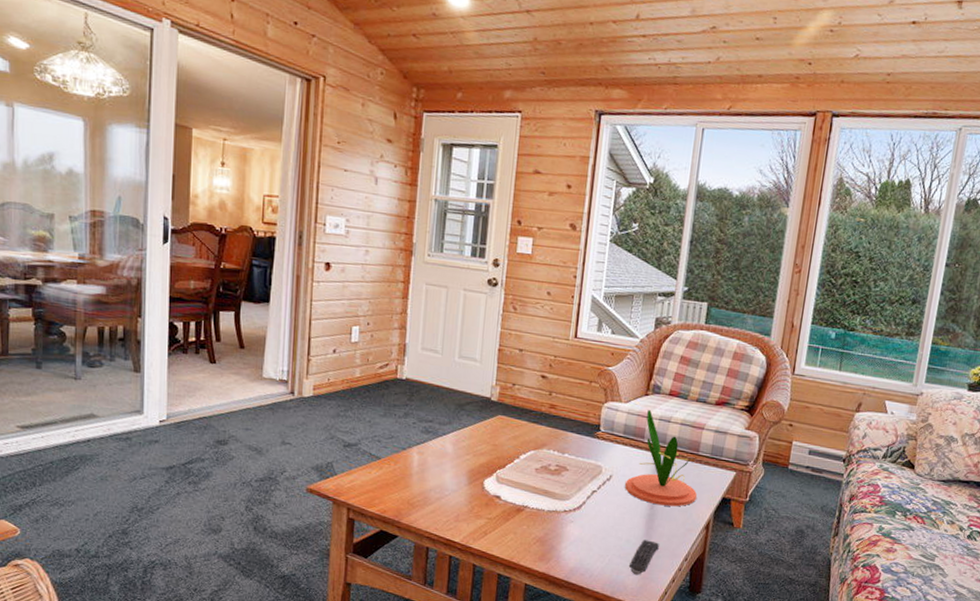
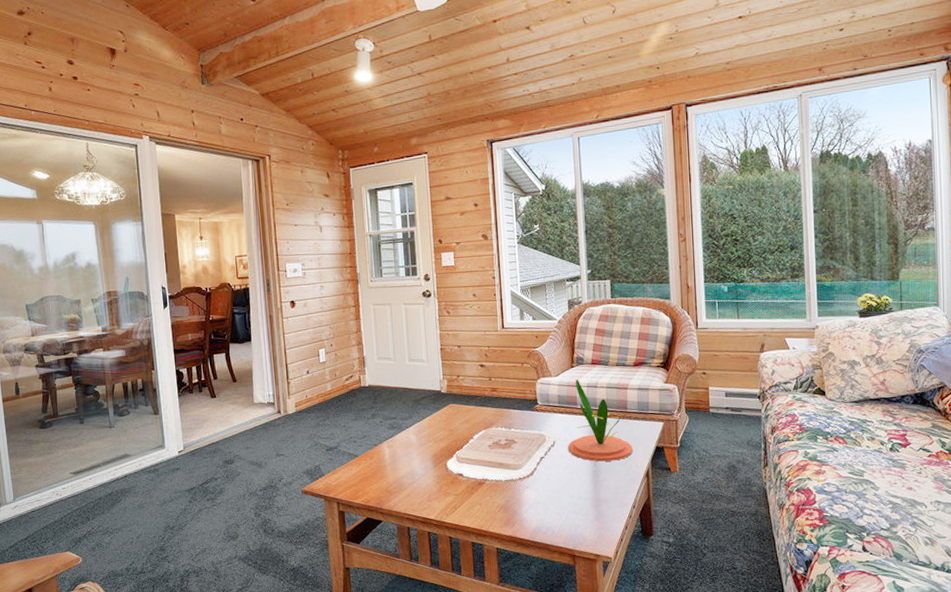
remote control: present [628,540,659,575] -> none [584,494,608,526]

